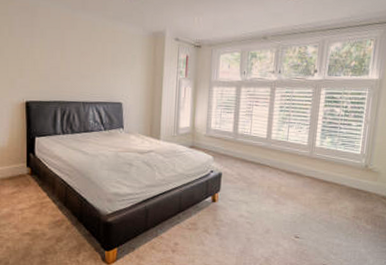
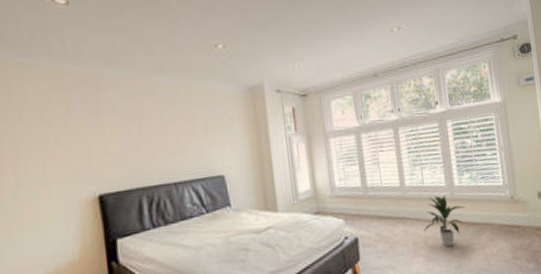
indoor plant: none [279,152,320,197] -> present [423,194,465,247]

